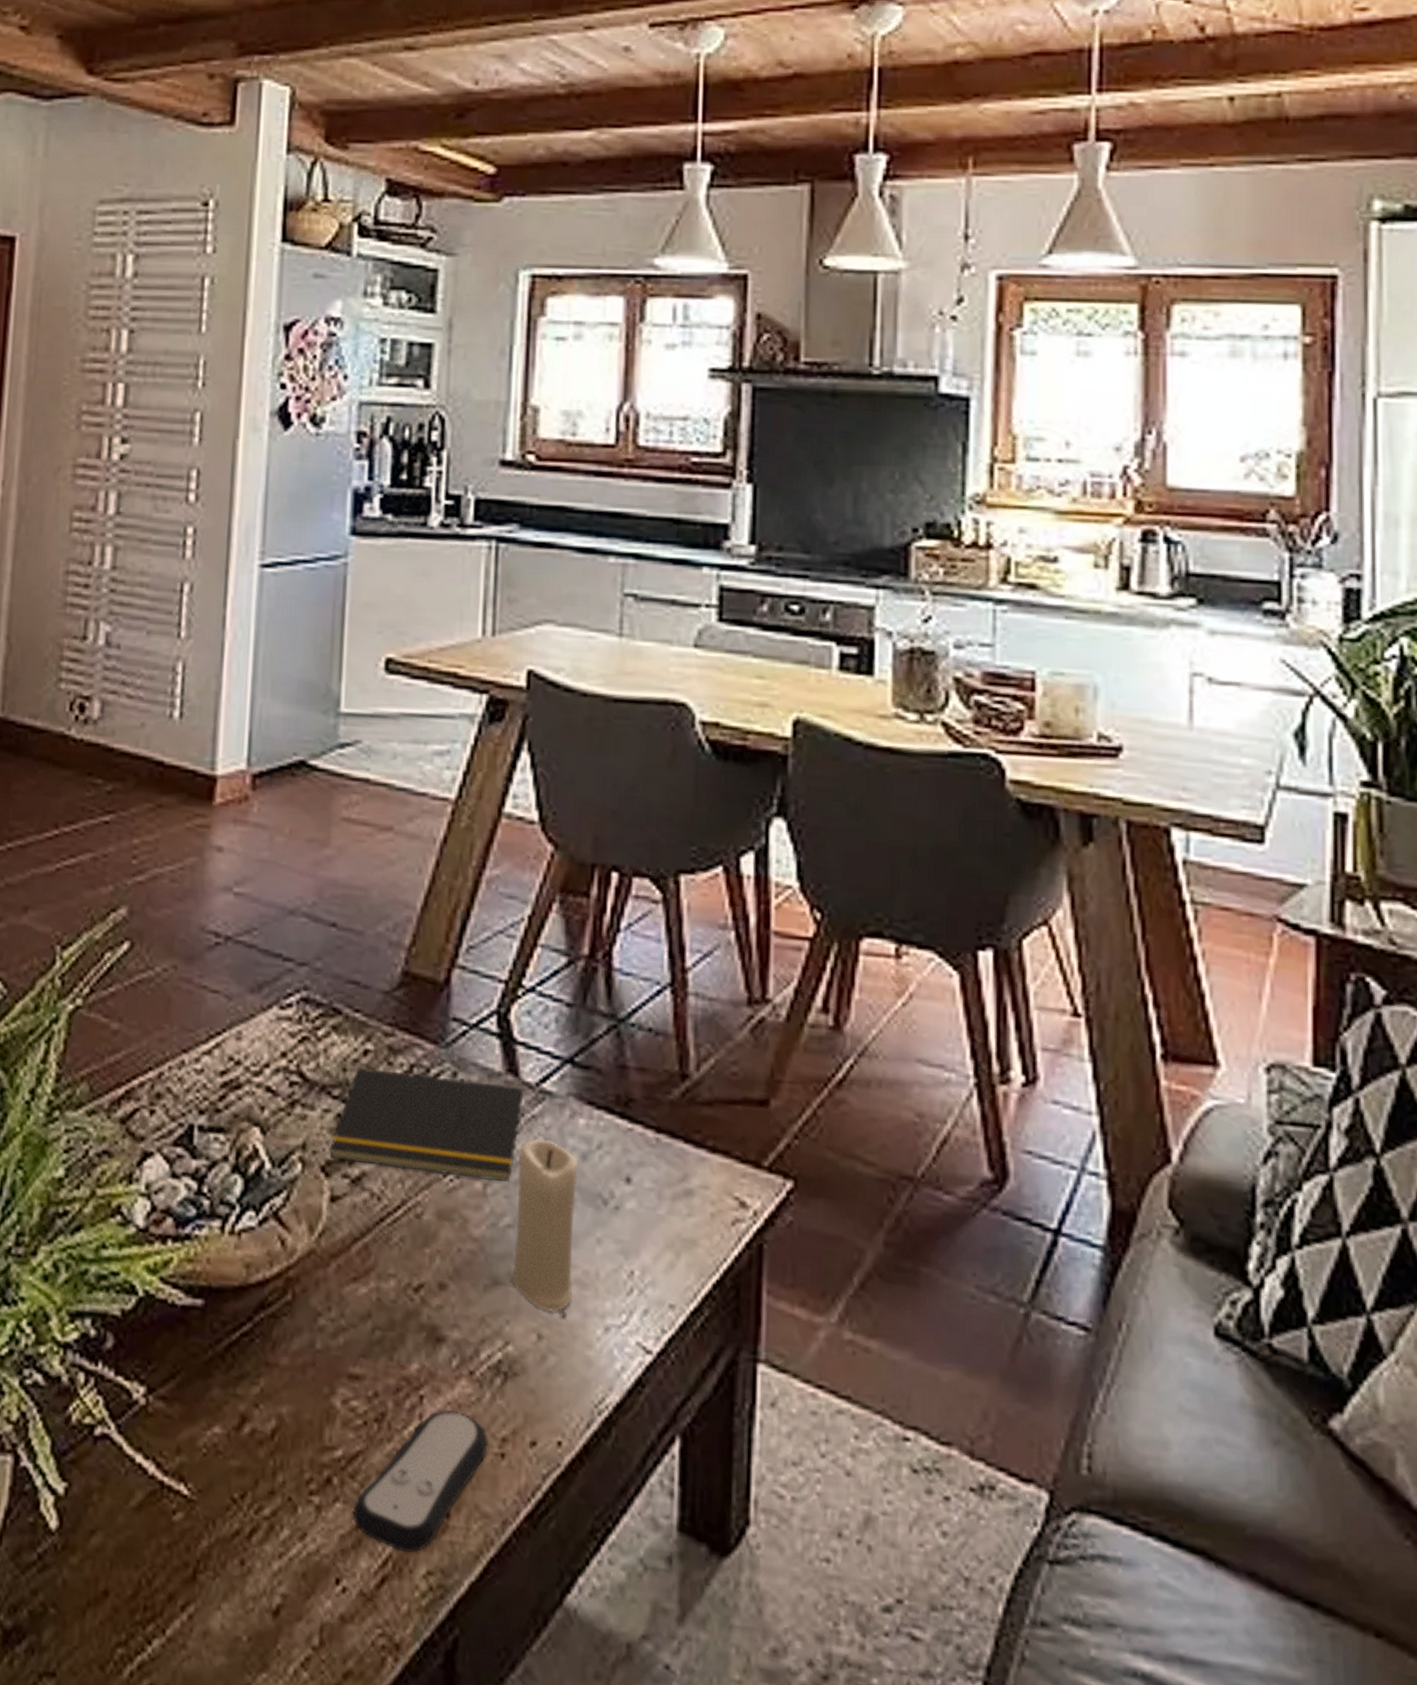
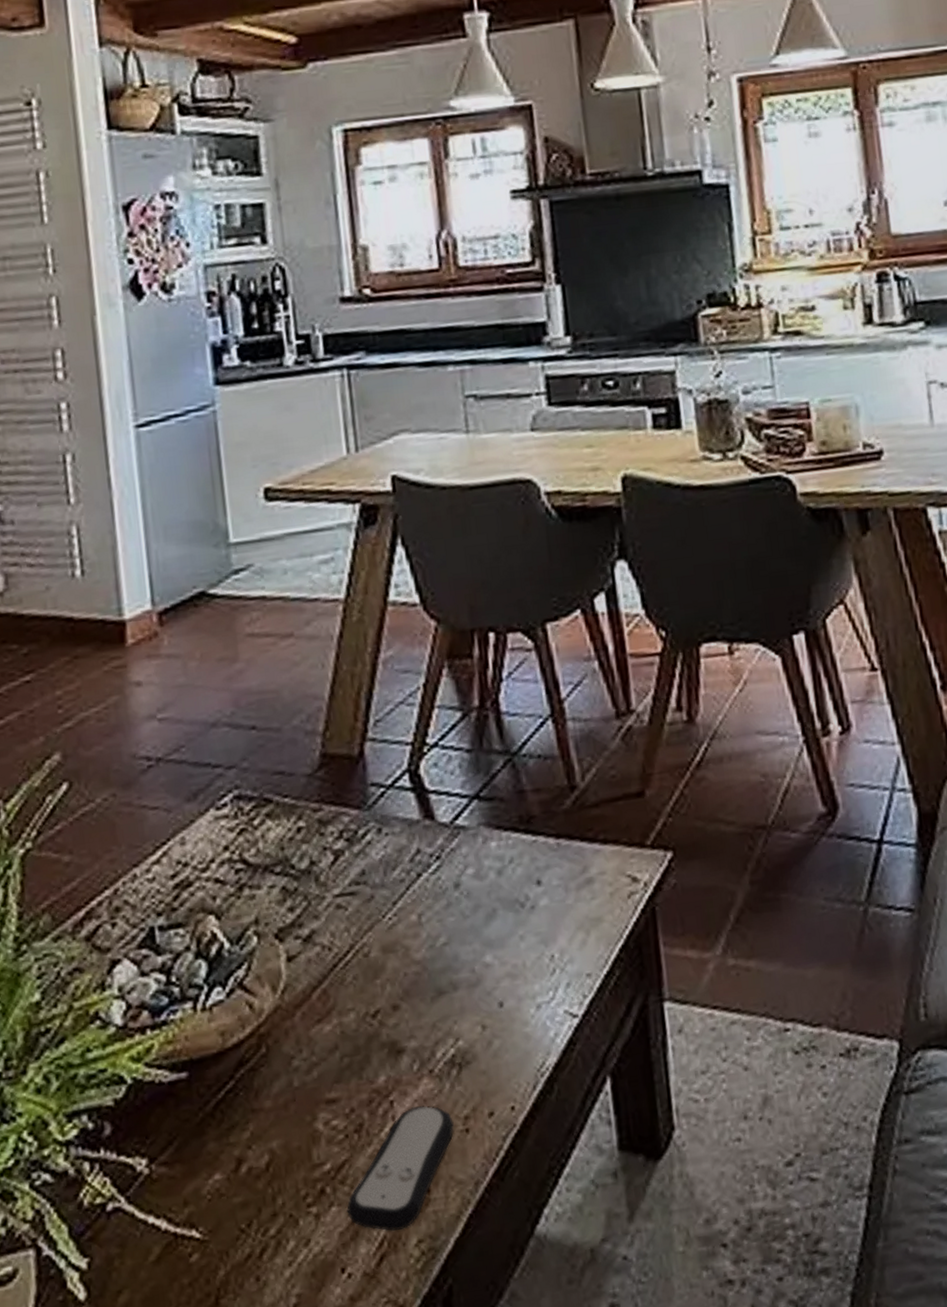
notepad: present [329,1066,524,1182] -> none [280,828,442,926]
candle: present [511,1139,579,1312] -> none [444,866,506,1005]

